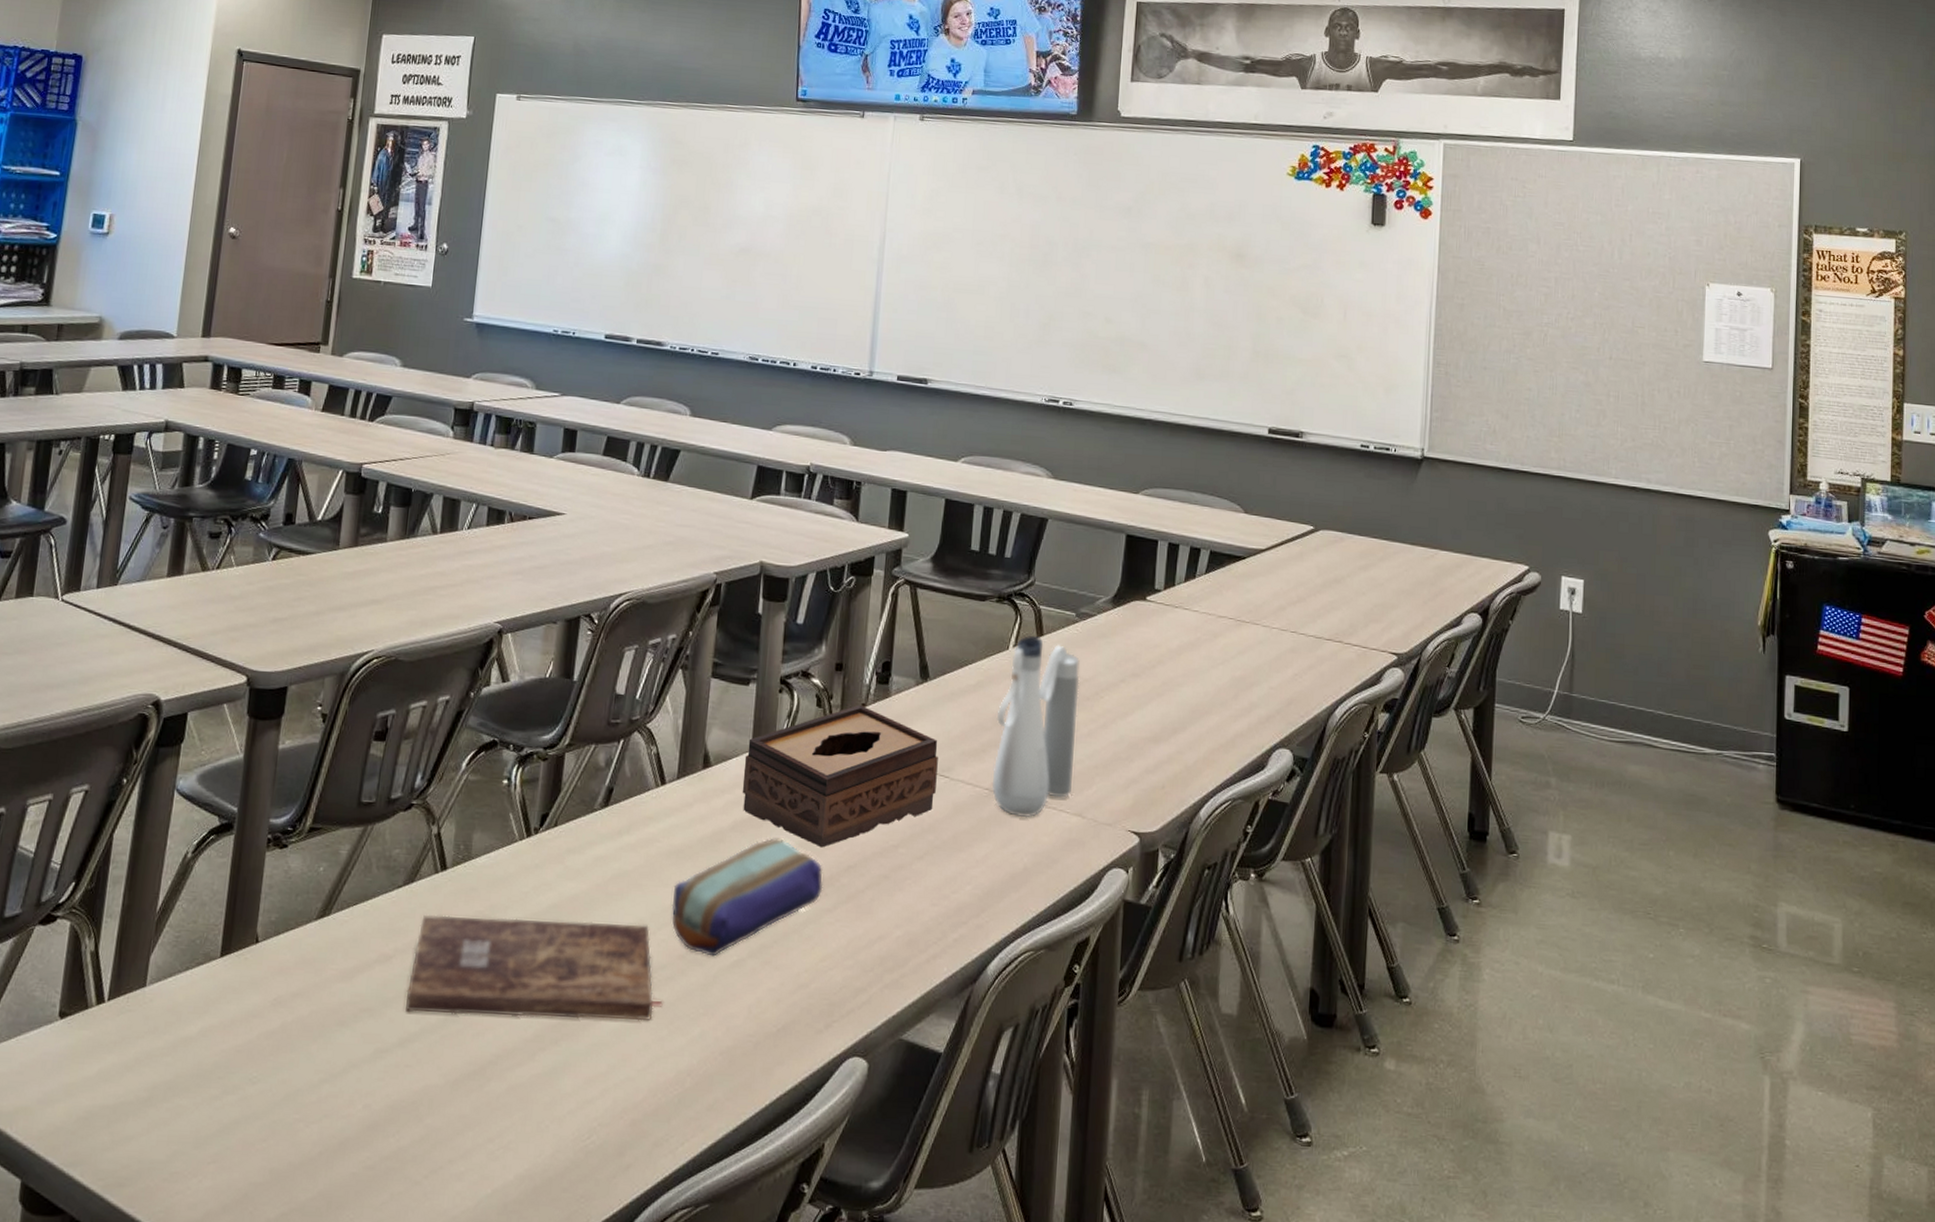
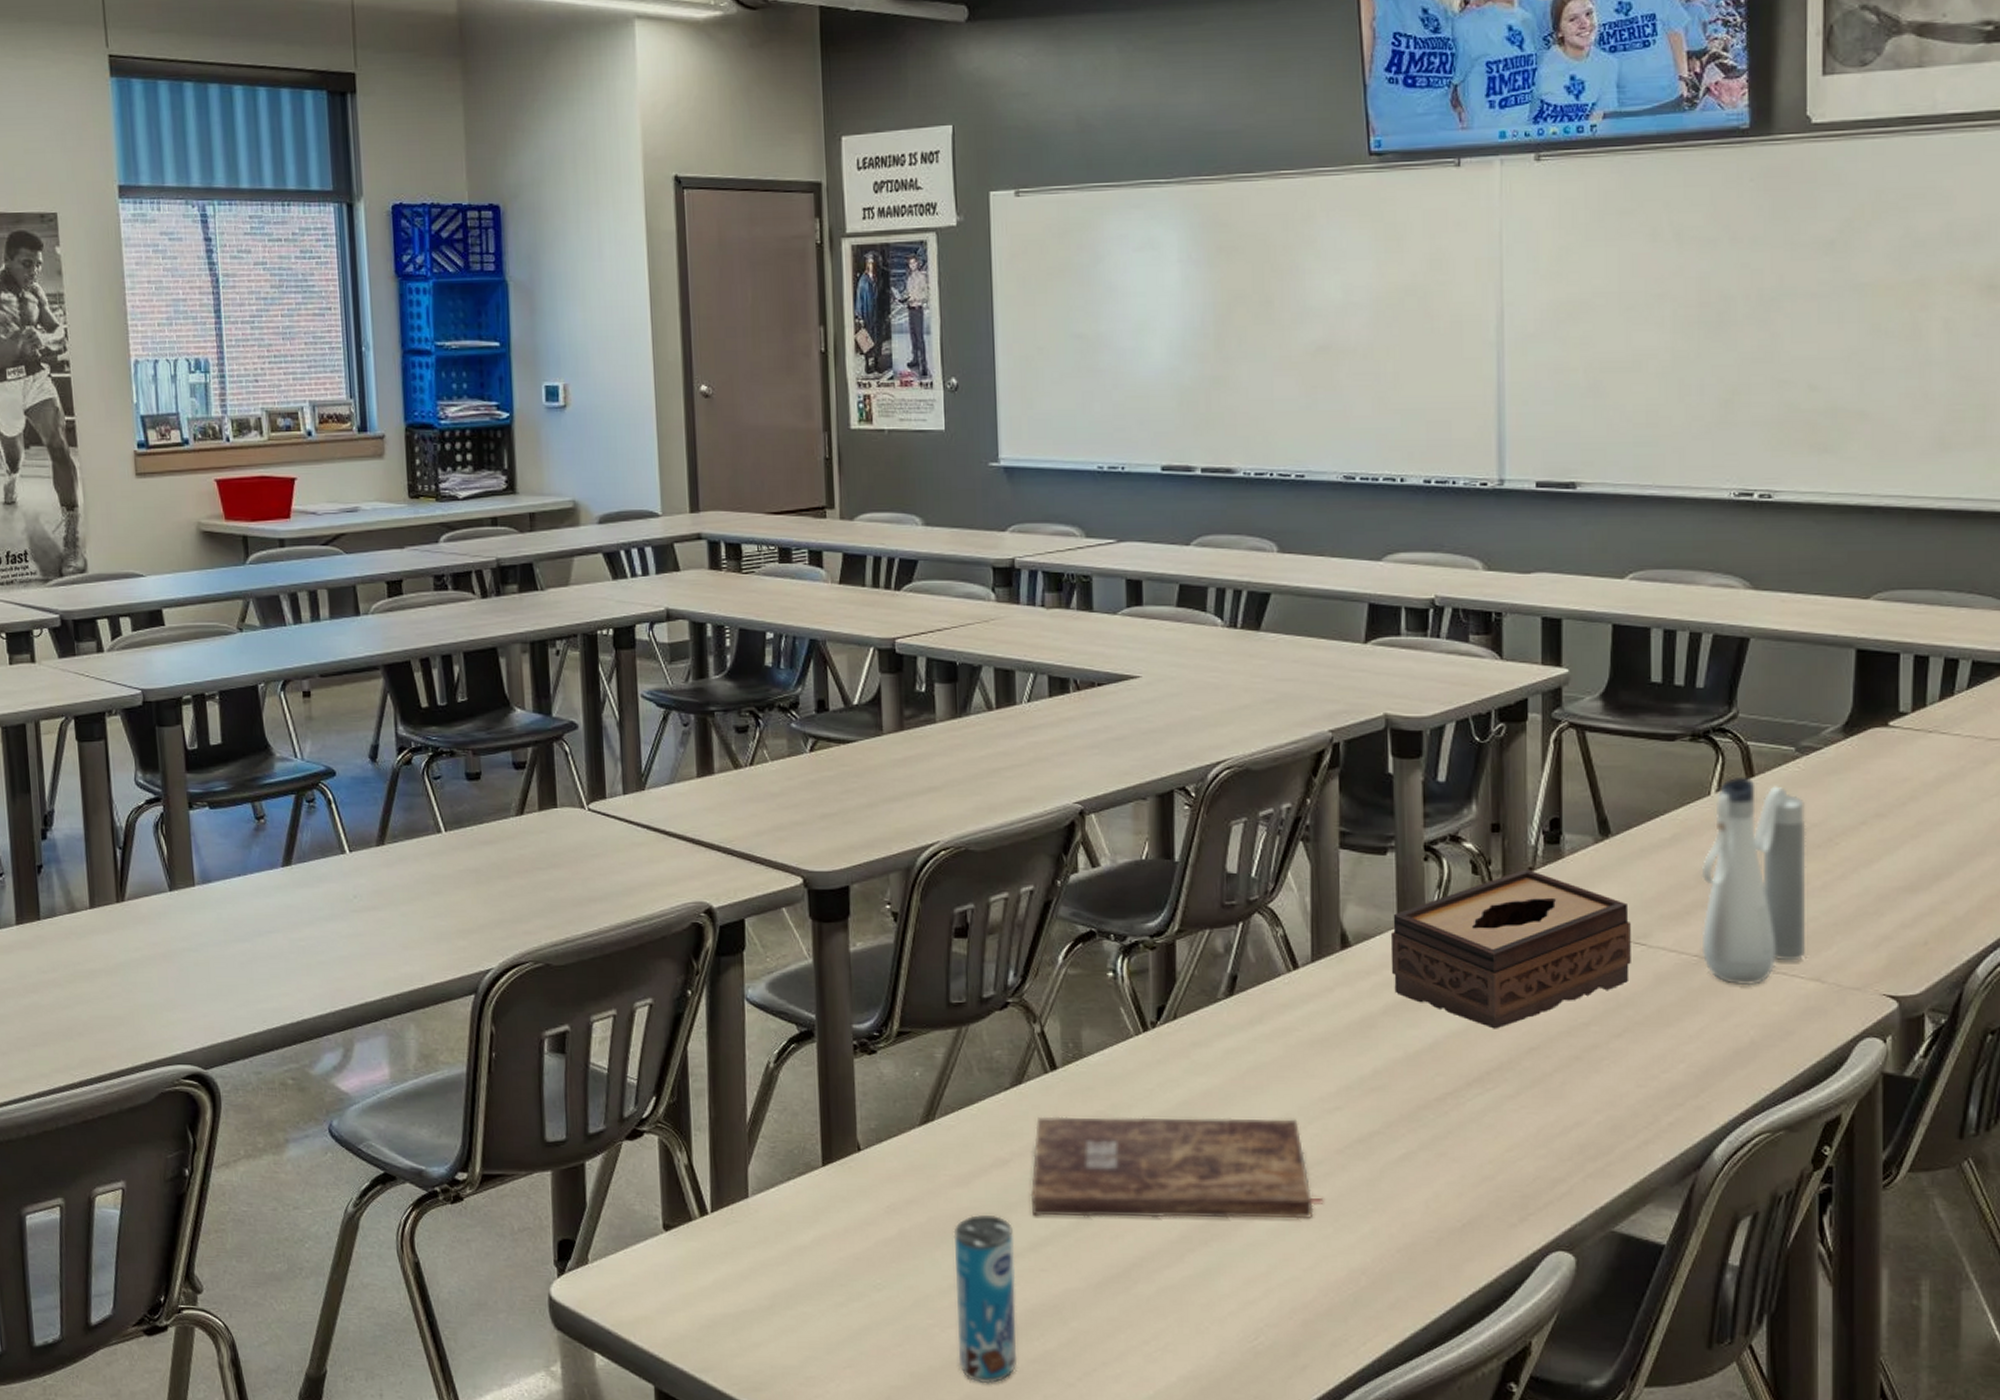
beverage can: none [316,1008,386,1181] -> present [953,1214,1017,1384]
pencil case: present [672,838,823,957] -> none [1321,1021,1501,1150]

